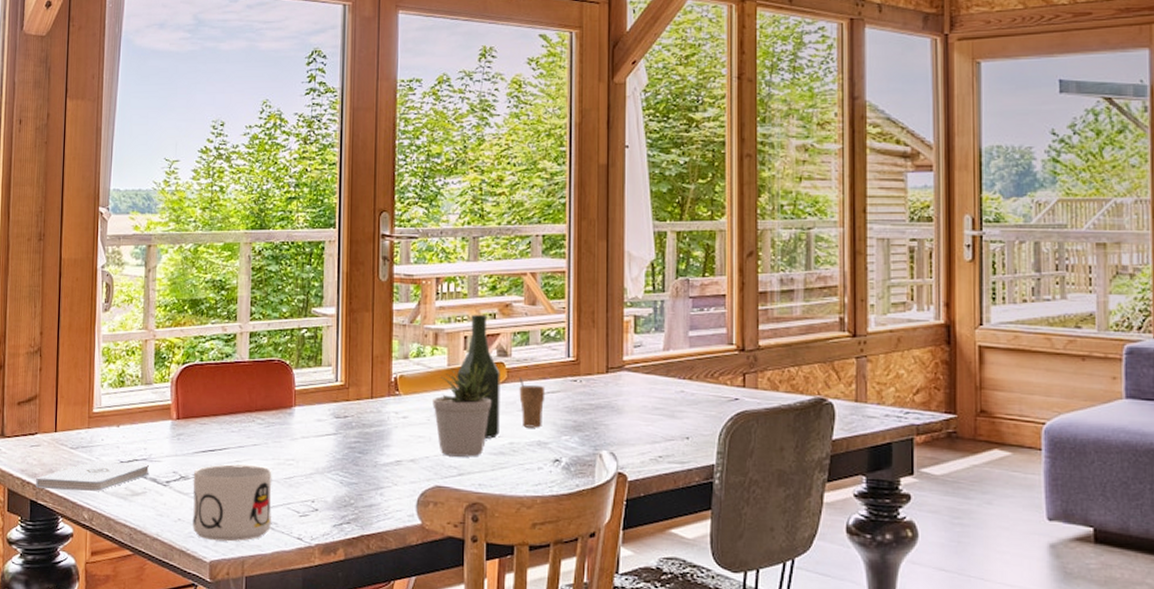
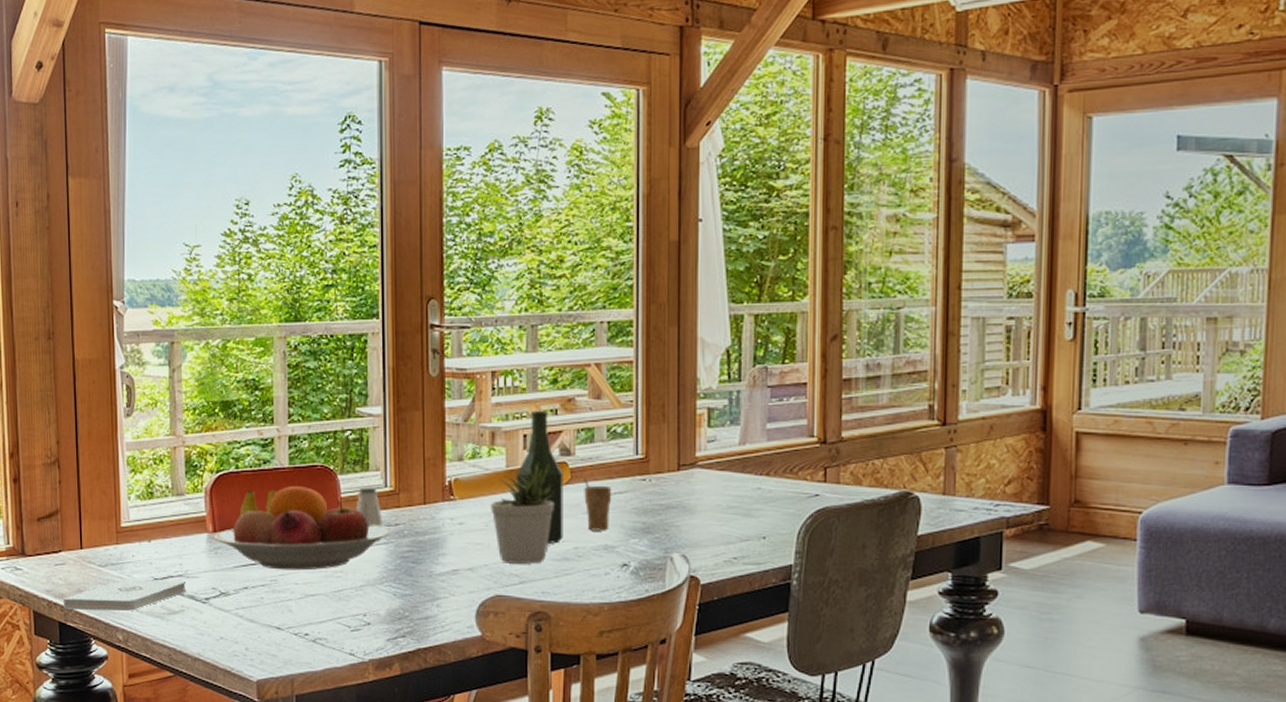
fruit bowl: none [178,378,342,458] -> present [214,485,393,571]
mug: present [193,464,272,542] -> none [234,578,321,660]
saltshaker: none [308,381,334,418] -> present [355,487,385,526]

